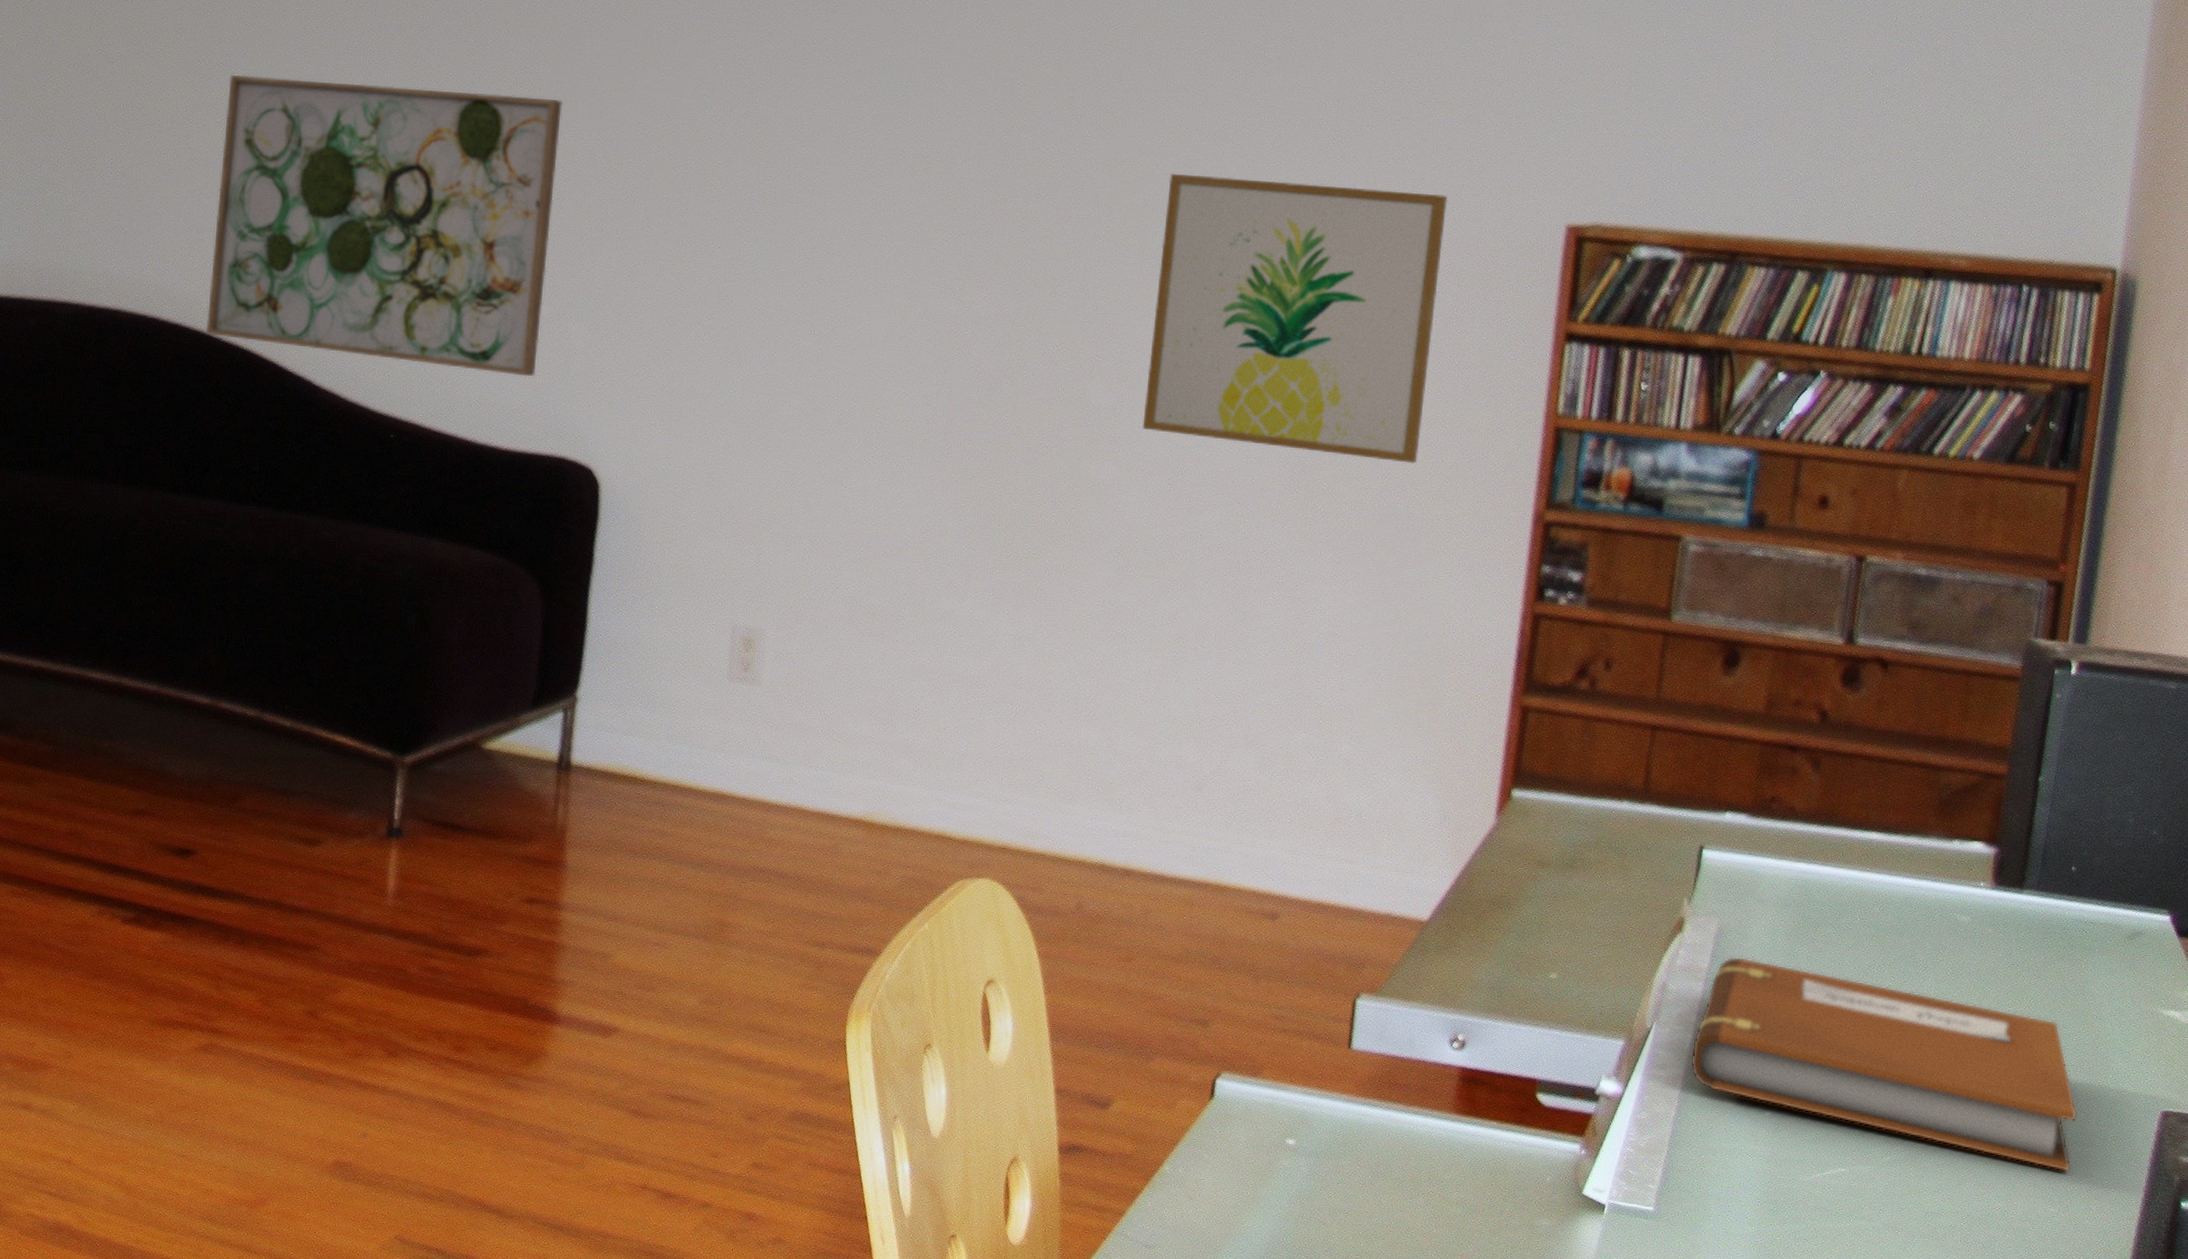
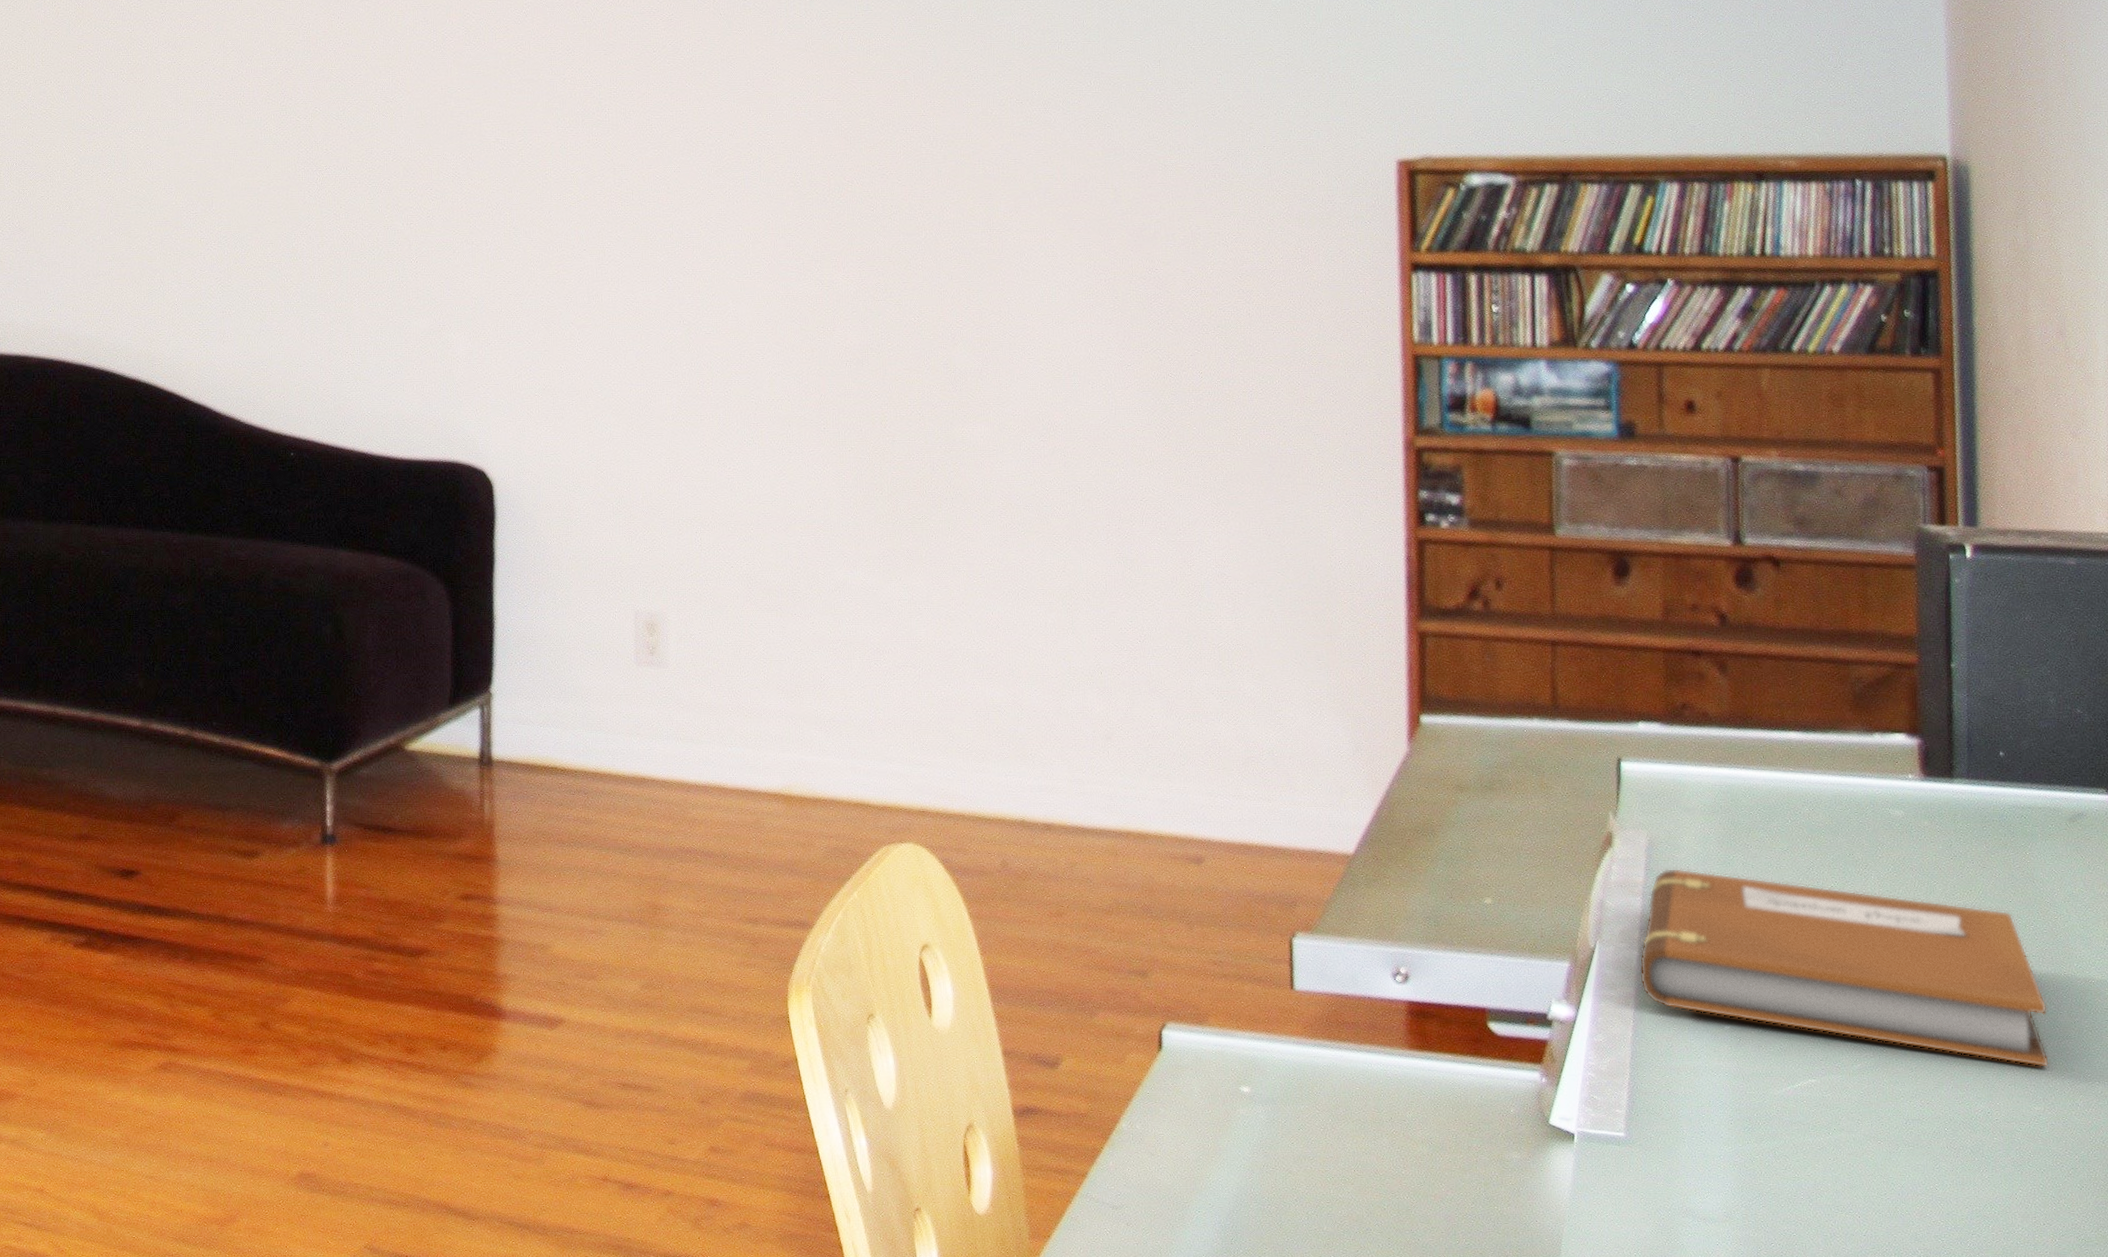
wall art: present [206,75,563,377] -> none [109,124,424,388]
wall art: present [1142,173,1448,464] -> none [1006,141,1282,402]

